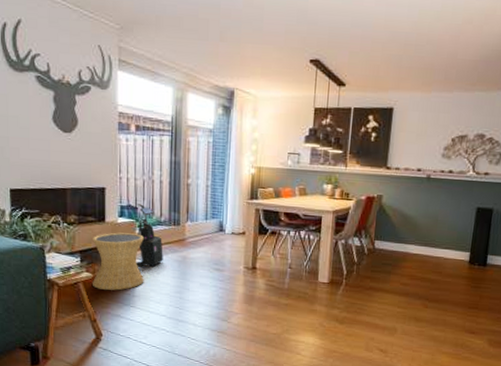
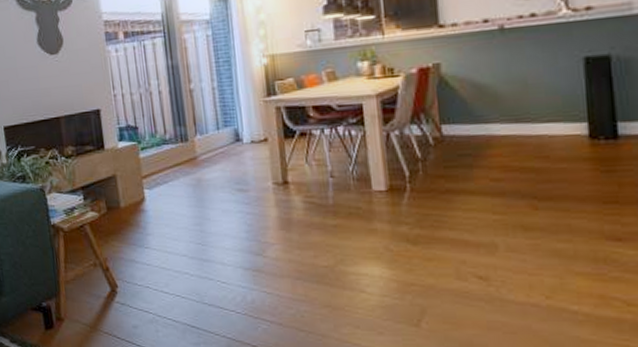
side table: present [93,232,144,291] -> none [93,158,157,230]
vacuum cleaner: present [136,204,163,267] -> none [138,122,175,198]

